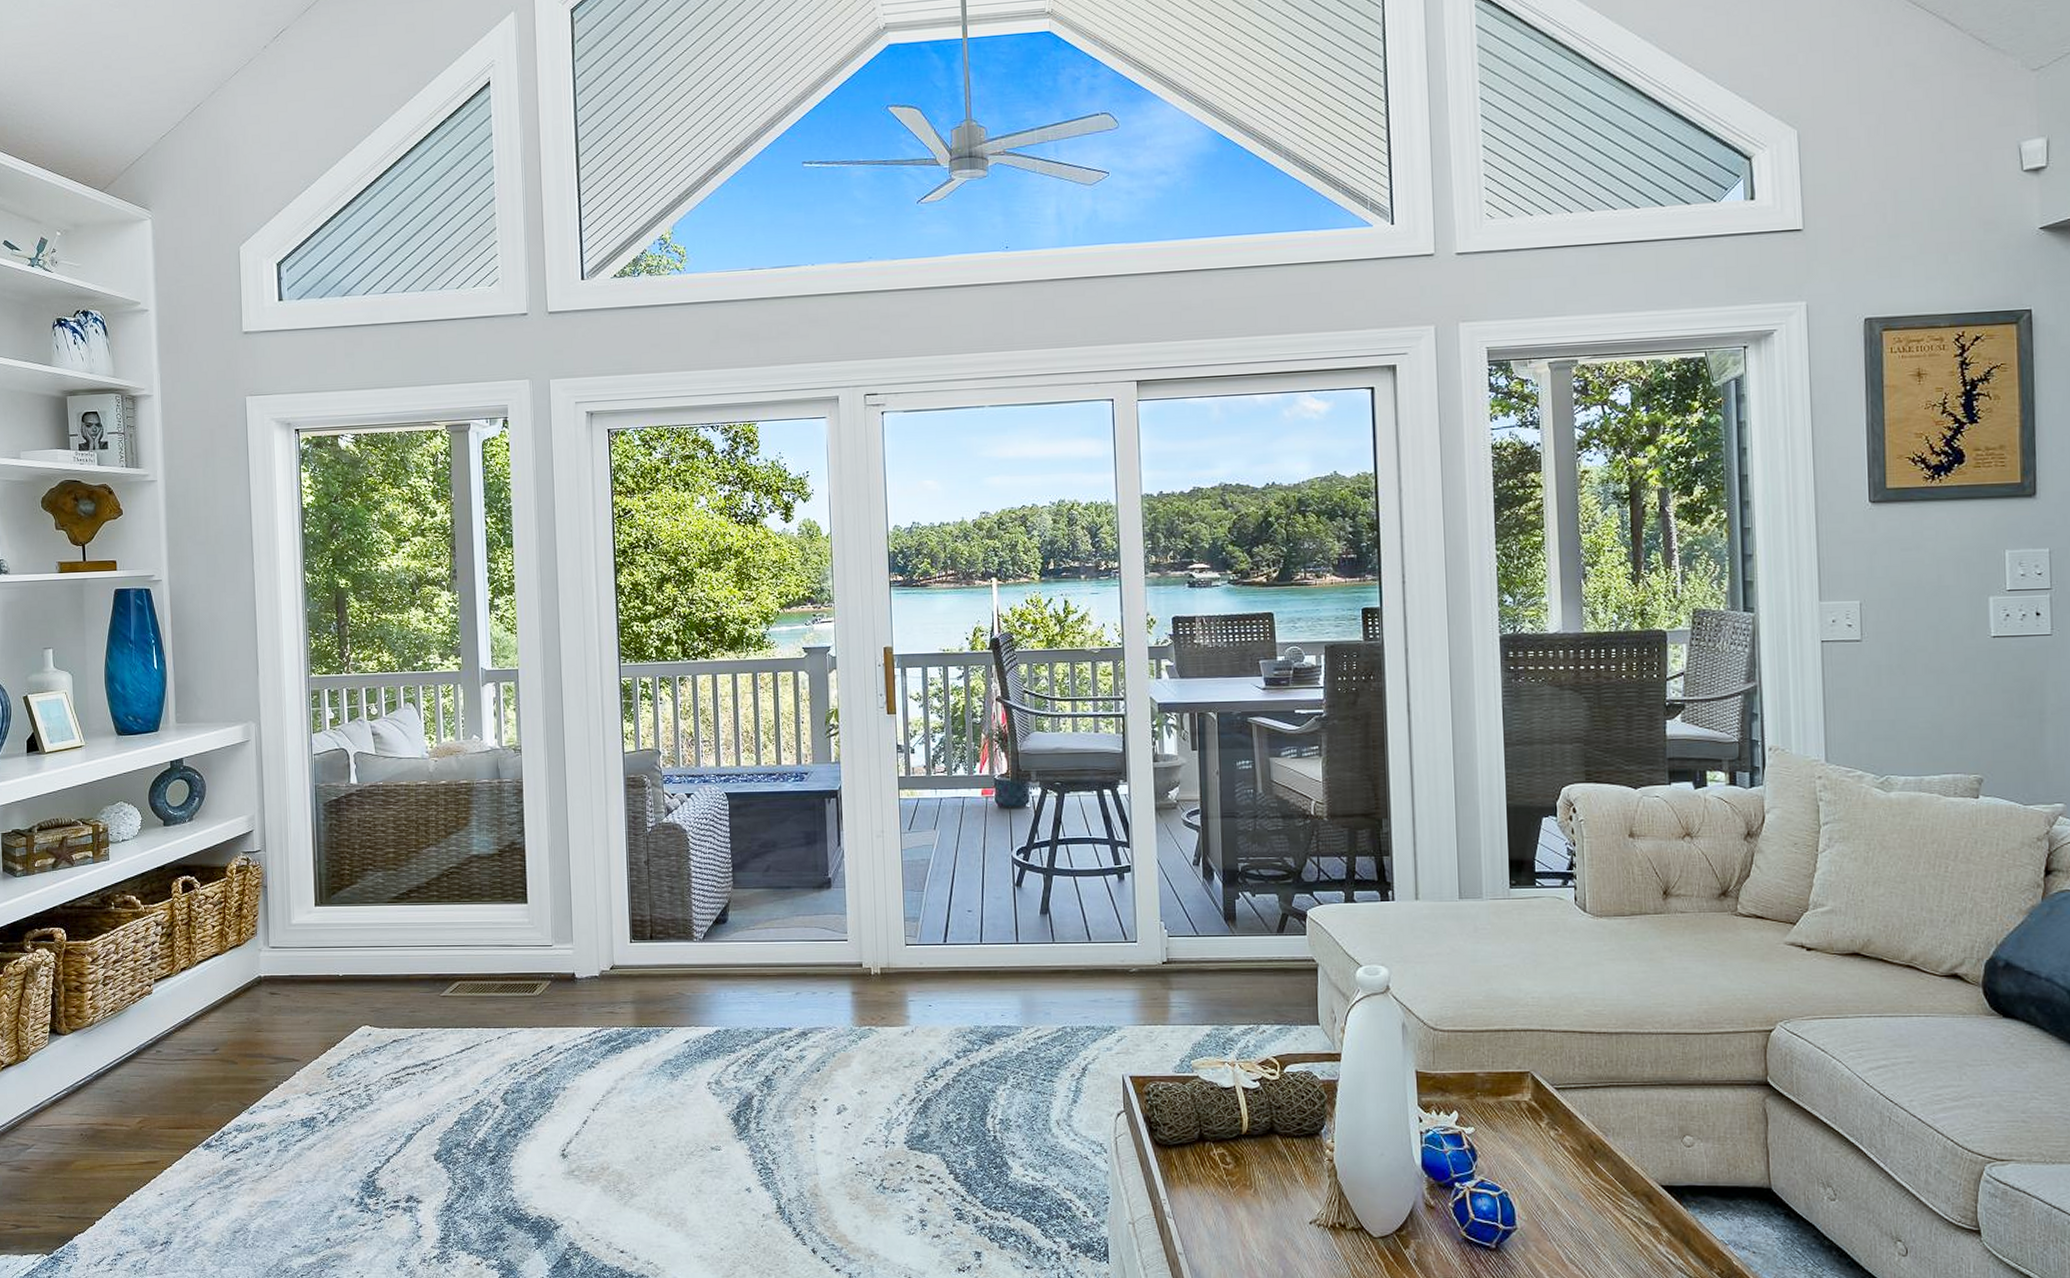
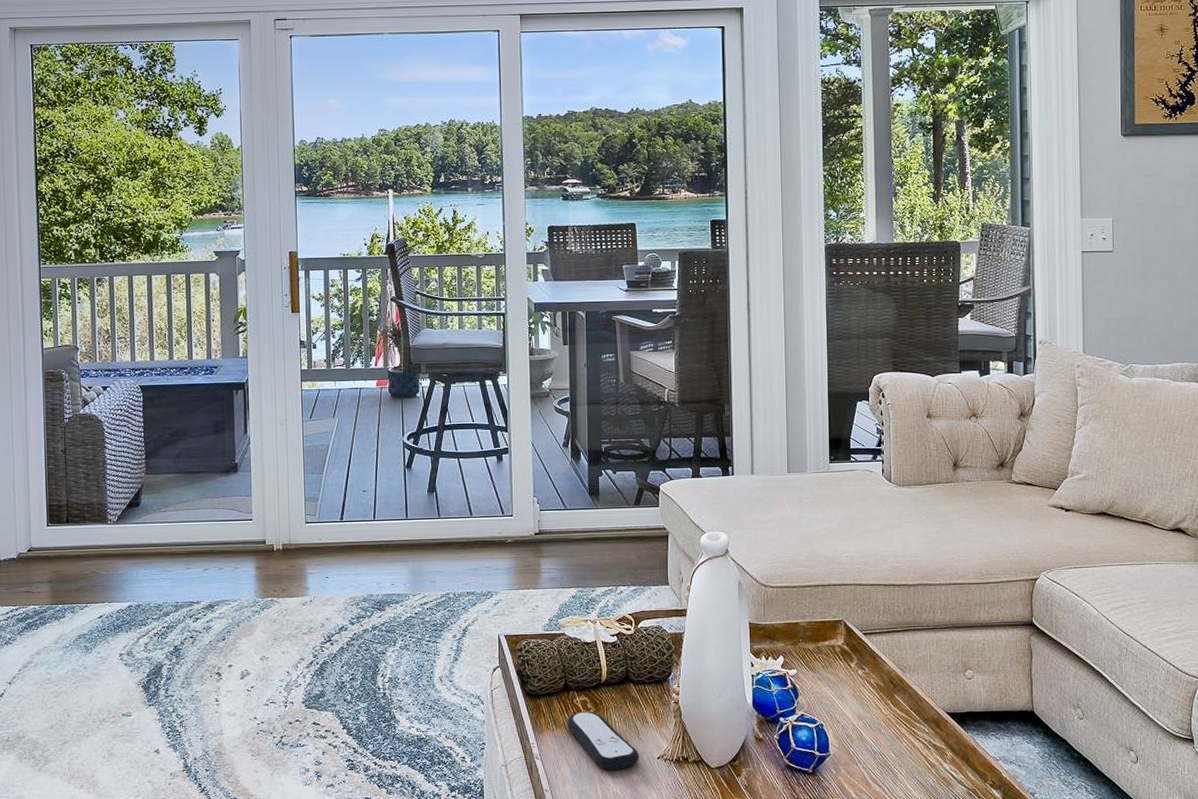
remote control: none [1203,1166,1288,1235] -> present [567,711,639,771]

